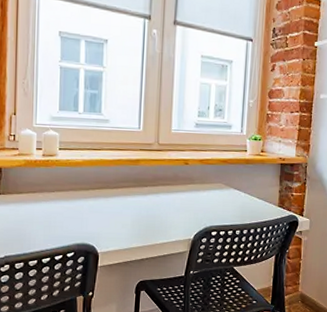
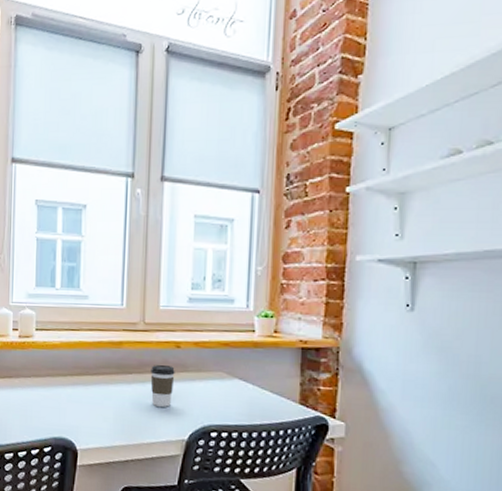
coffee cup: none [163,179,184,213] -> present [150,365,175,407]

